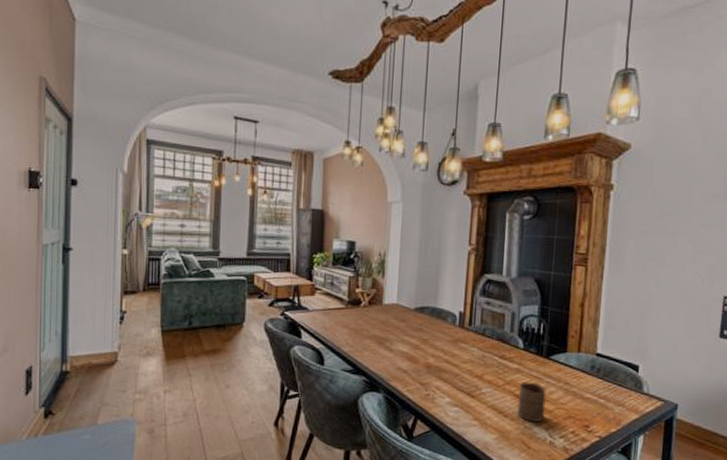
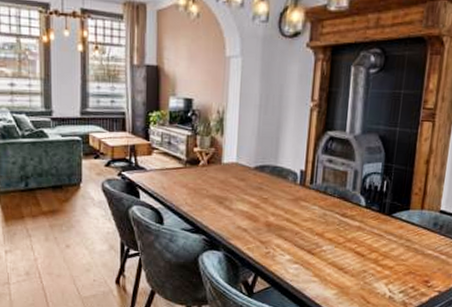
cup: present [517,382,546,423] -> none [357,239,387,279]

